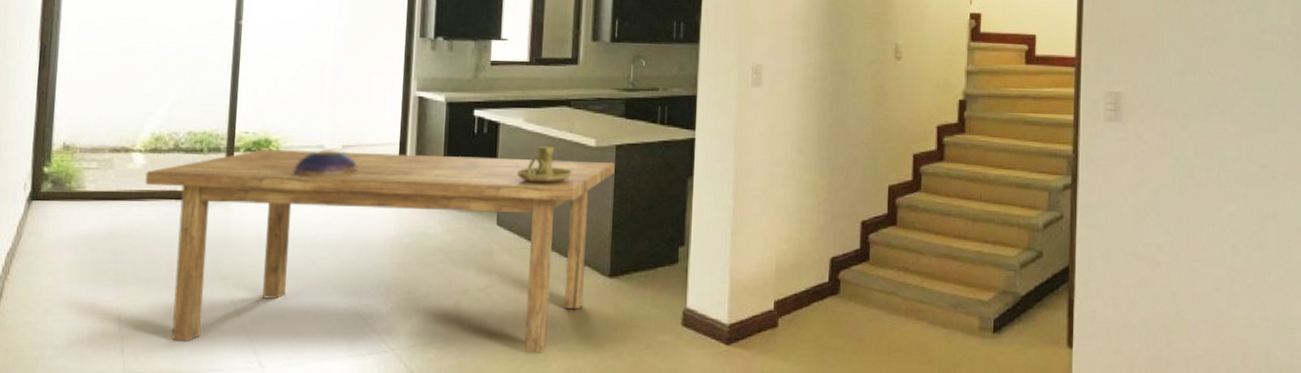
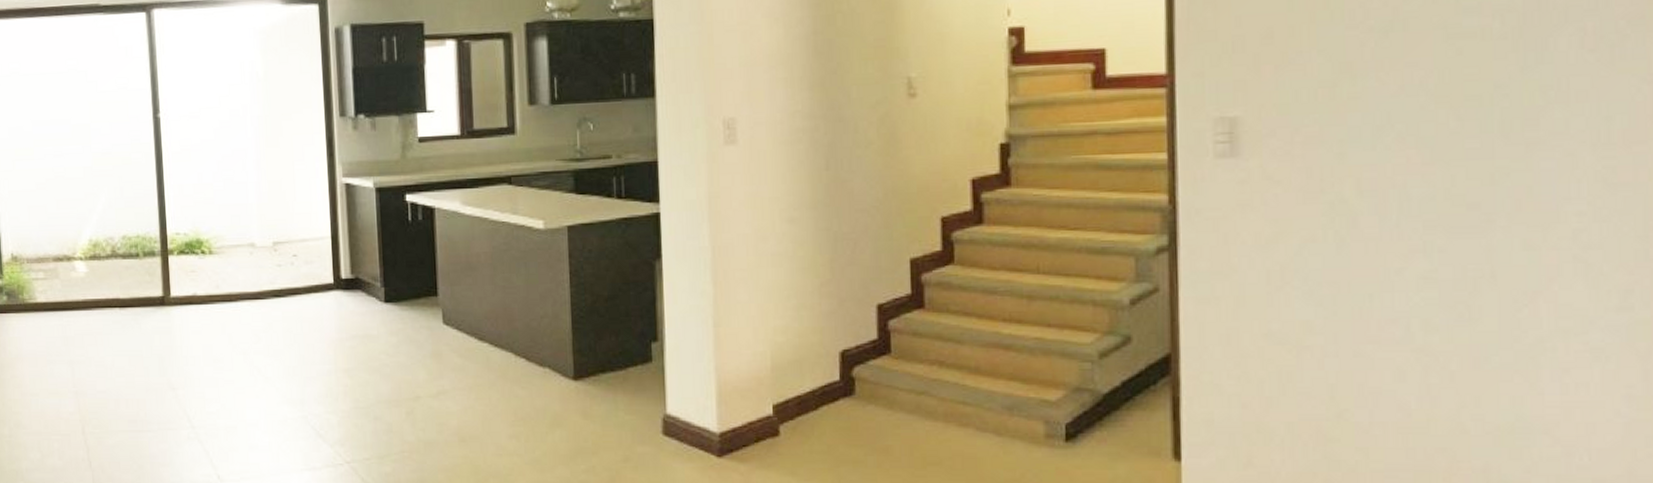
dining table: present [145,149,615,353] -> none [89,246,569,466]
decorative bowl: present [292,150,359,179] -> none [227,248,293,280]
candle holder: present [518,145,573,183] -> none [460,230,521,274]

